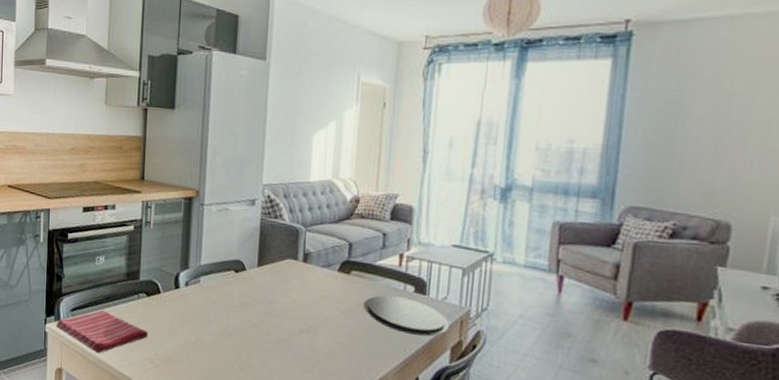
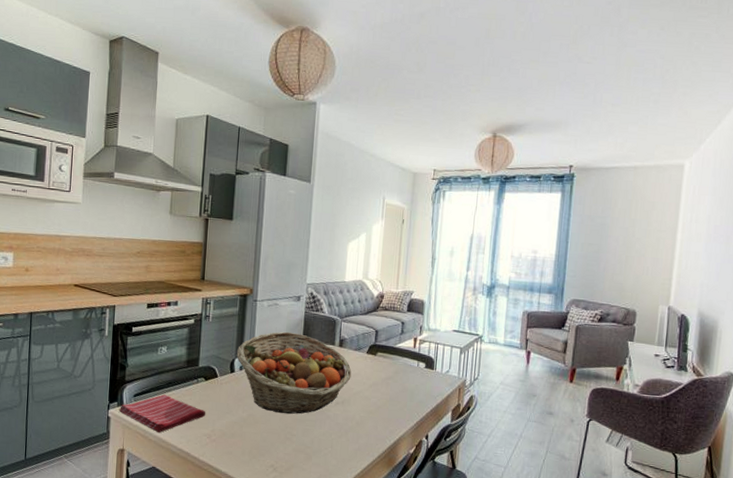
fruit basket: none [181,241,319,342] -> present [236,331,352,414]
plate: present [363,295,450,337] -> none [386,371,451,402]

